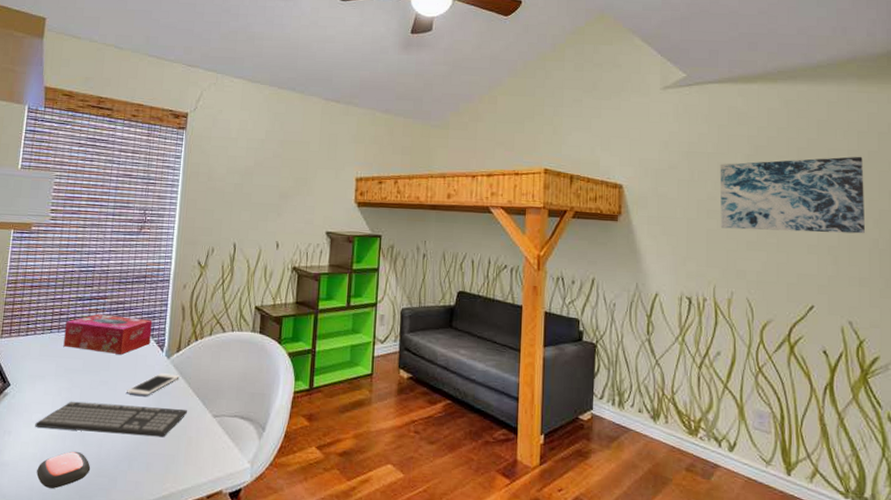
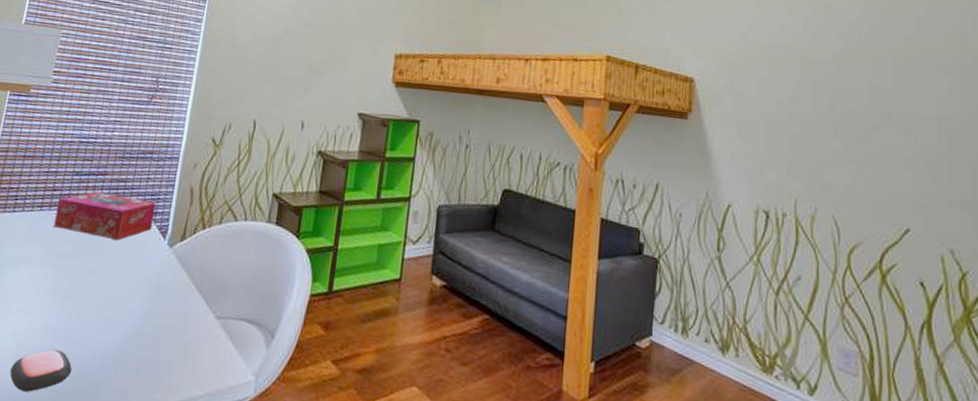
keyboard: present [35,401,188,437] -> none [13,290,188,338]
cell phone: present [127,373,180,396] -> none [120,264,182,290]
wall art: present [720,156,865,234] -> none [804,60,969,150]

